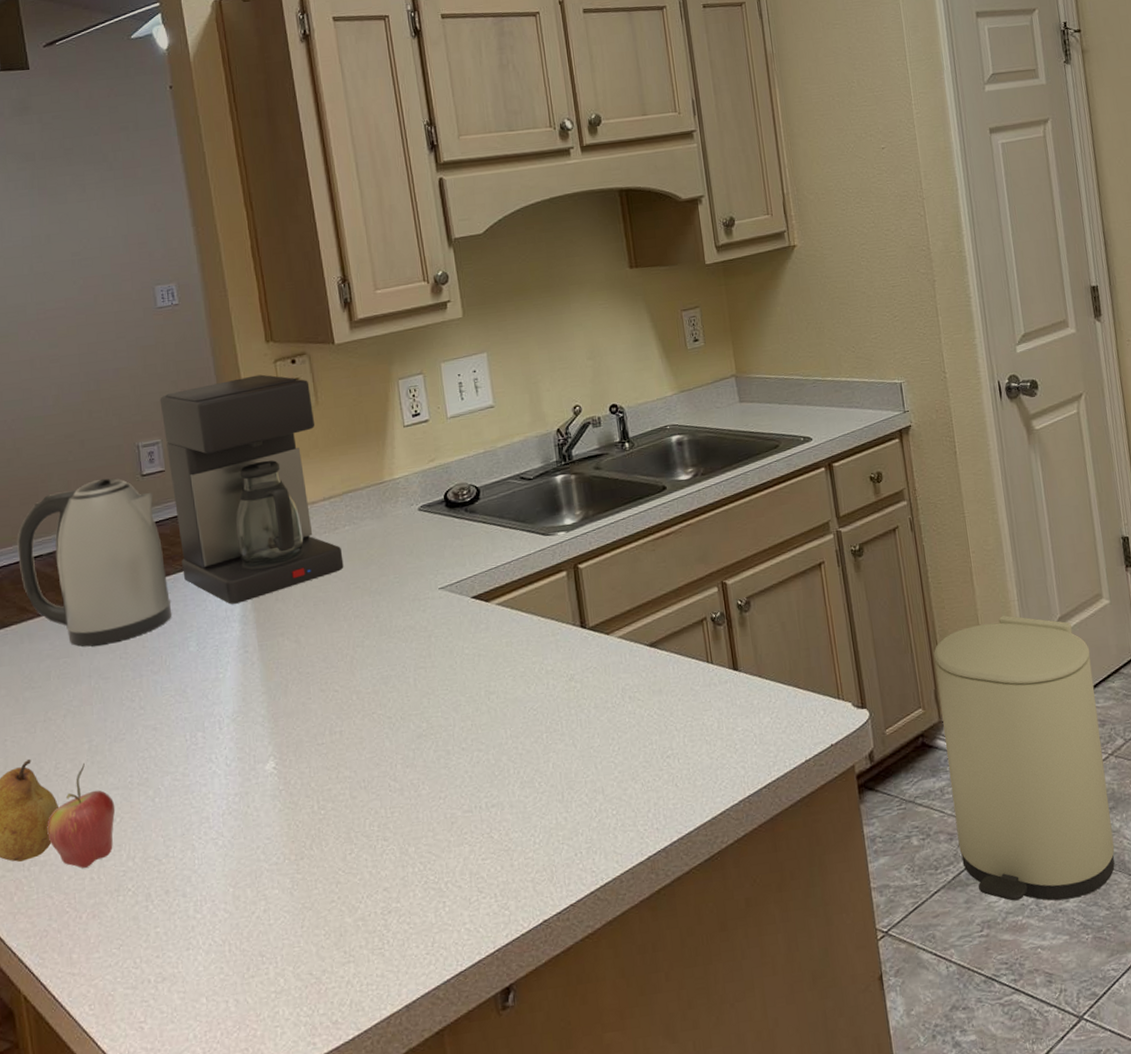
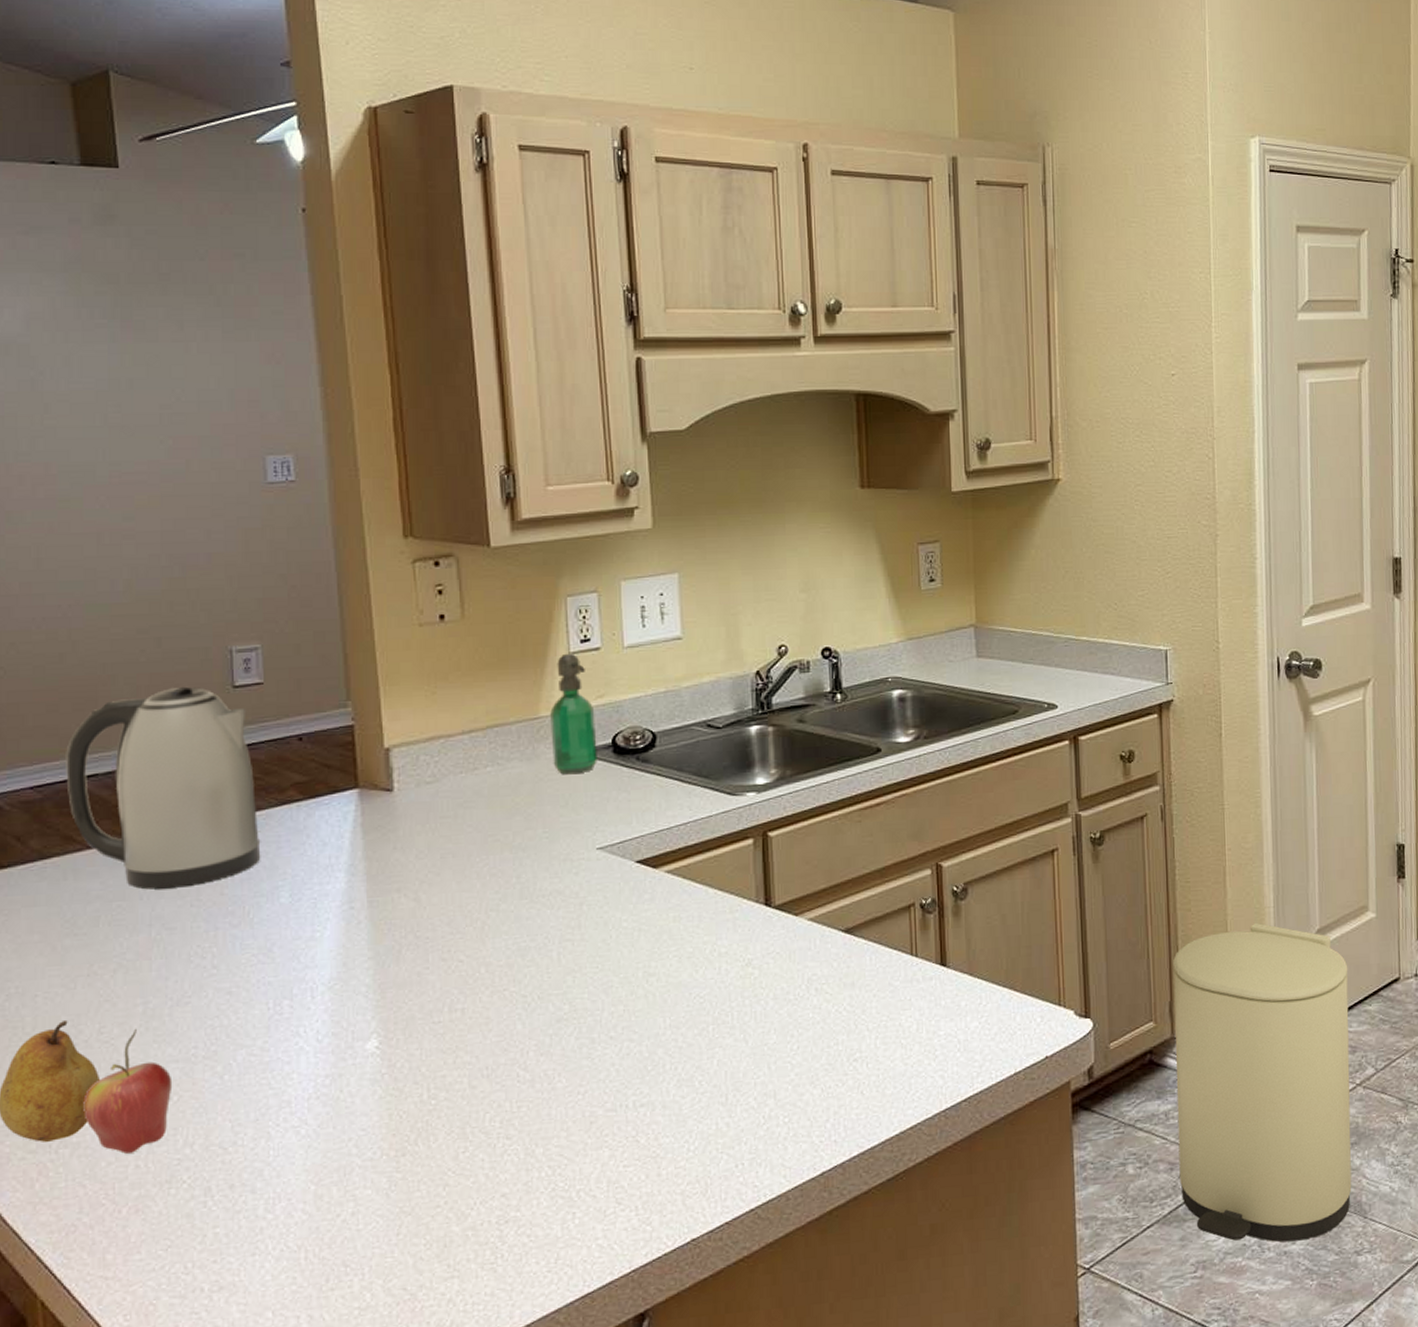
coffee maker: present [159,374,344,604] -> none [263,576,482,850]
soap dispenser: none [392,426,434,528] -> present [550,653,597,775]

